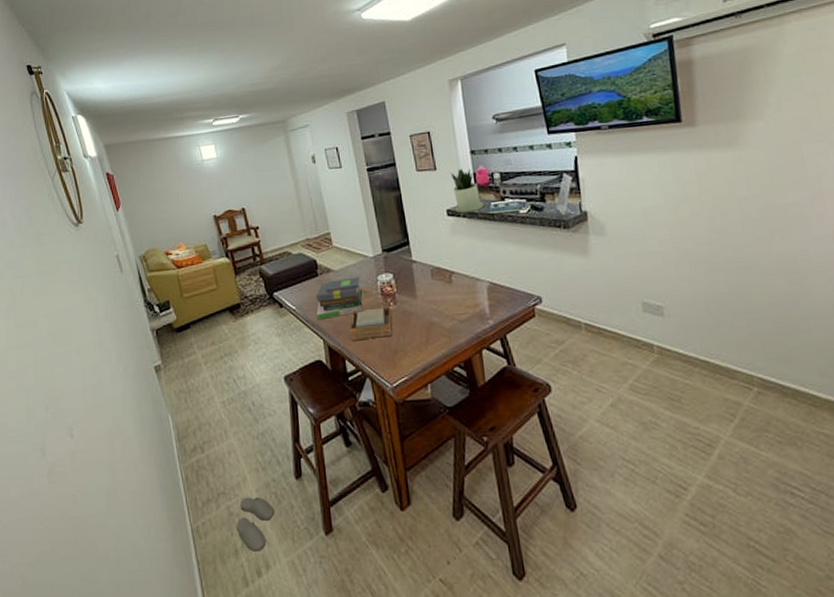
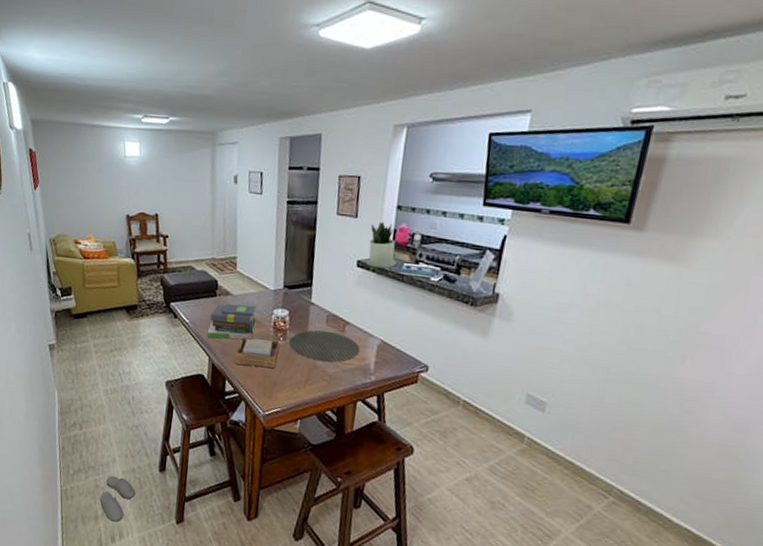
place mat: none [400,285,472,318] -> present [289,330,360,362]

